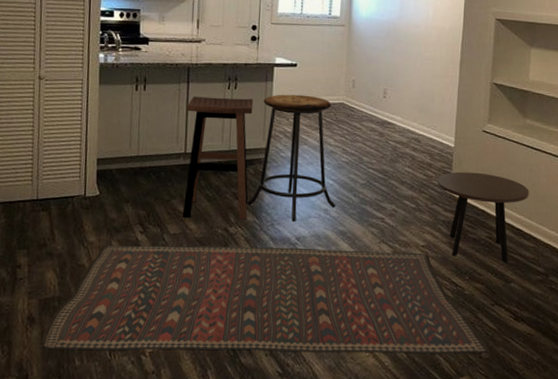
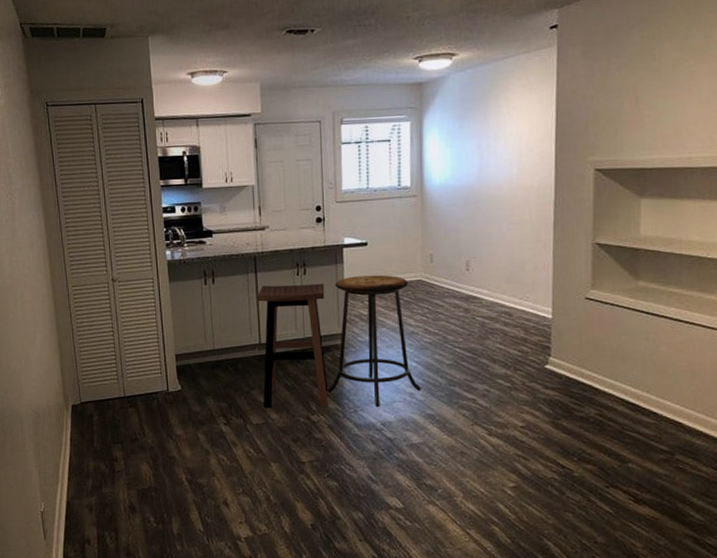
area rug: present [40,245,491,354] -> none [143,433,608,539]
side table: present [438,172,529,263] -> none [535,344,646,442]

